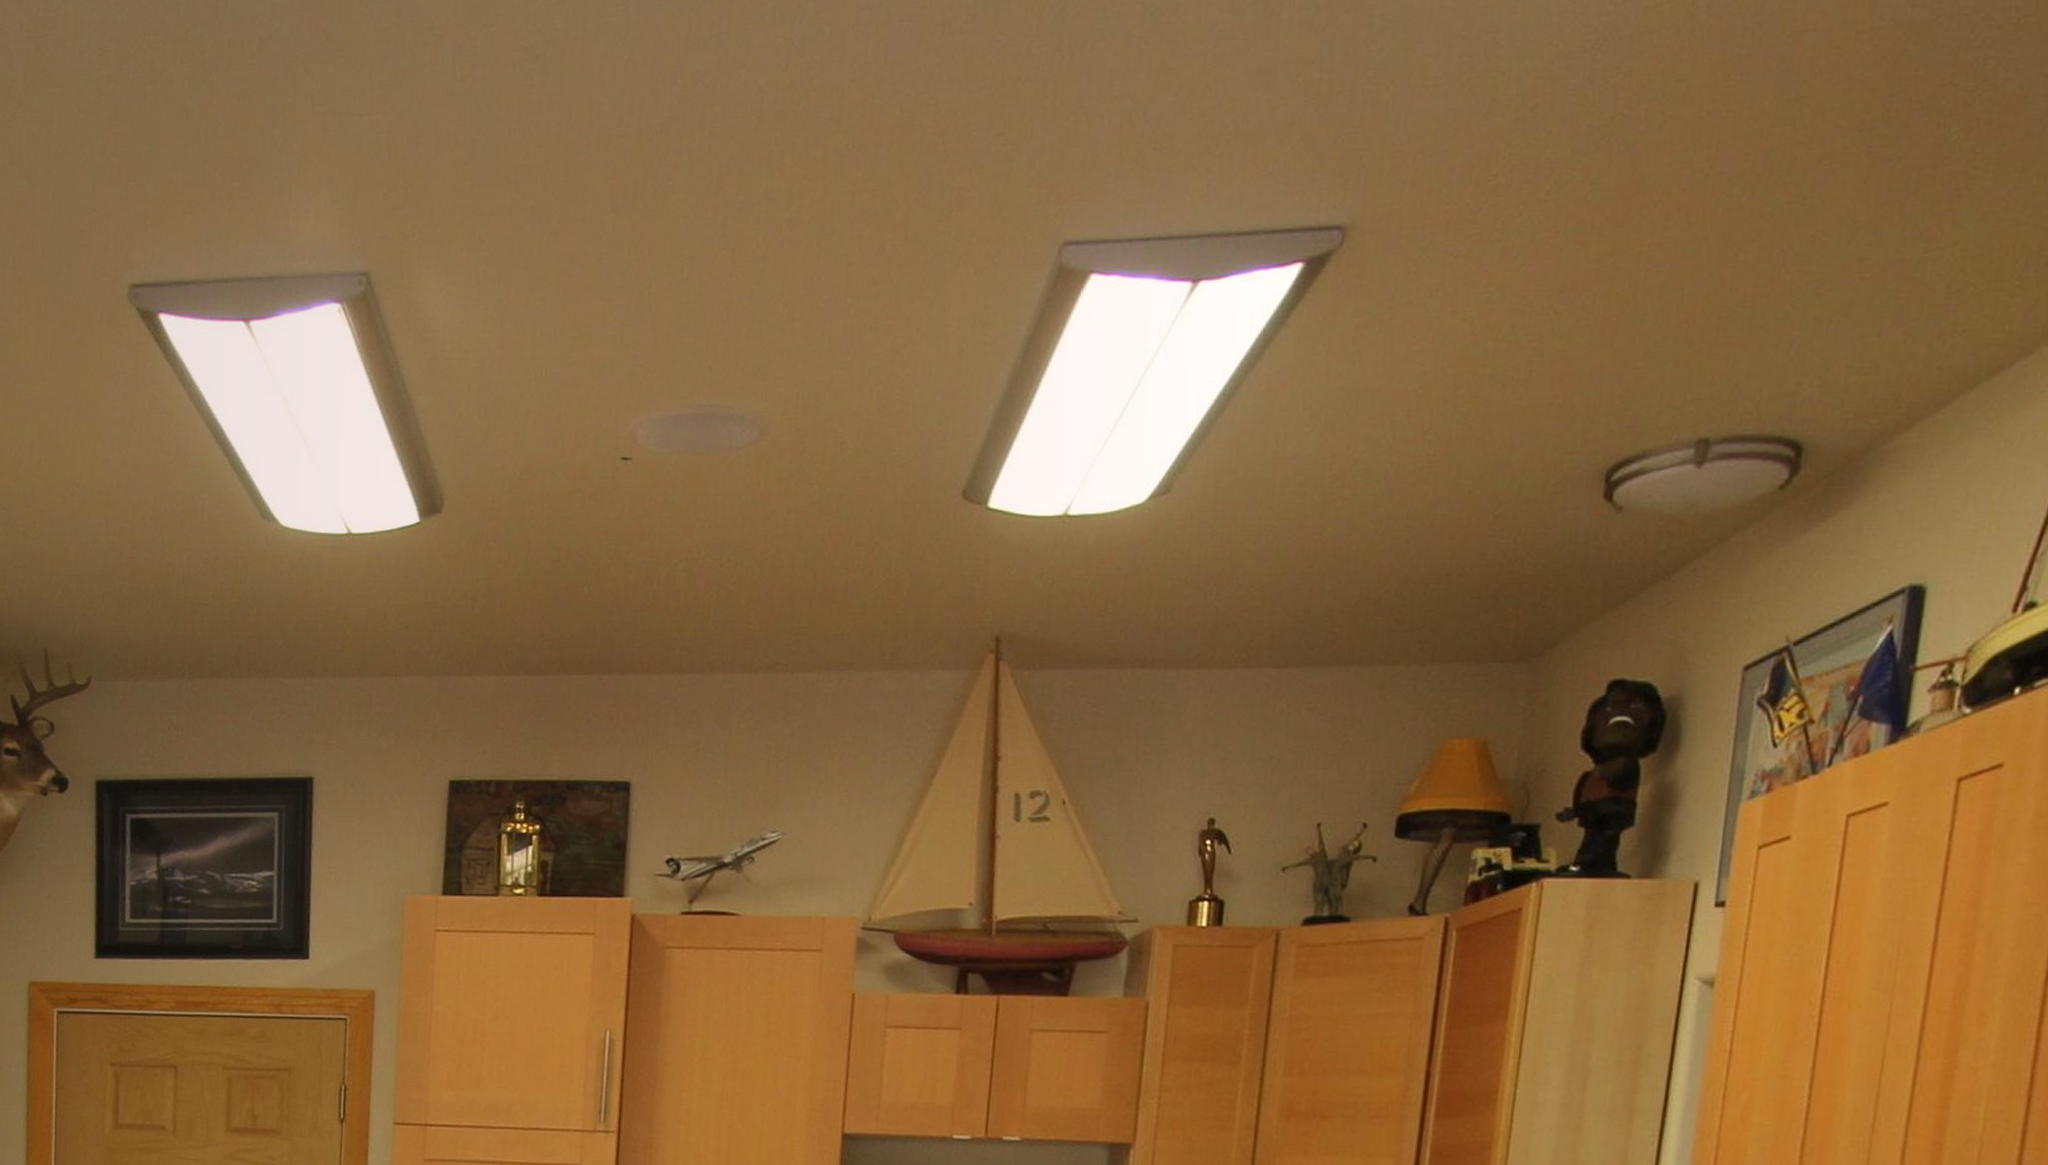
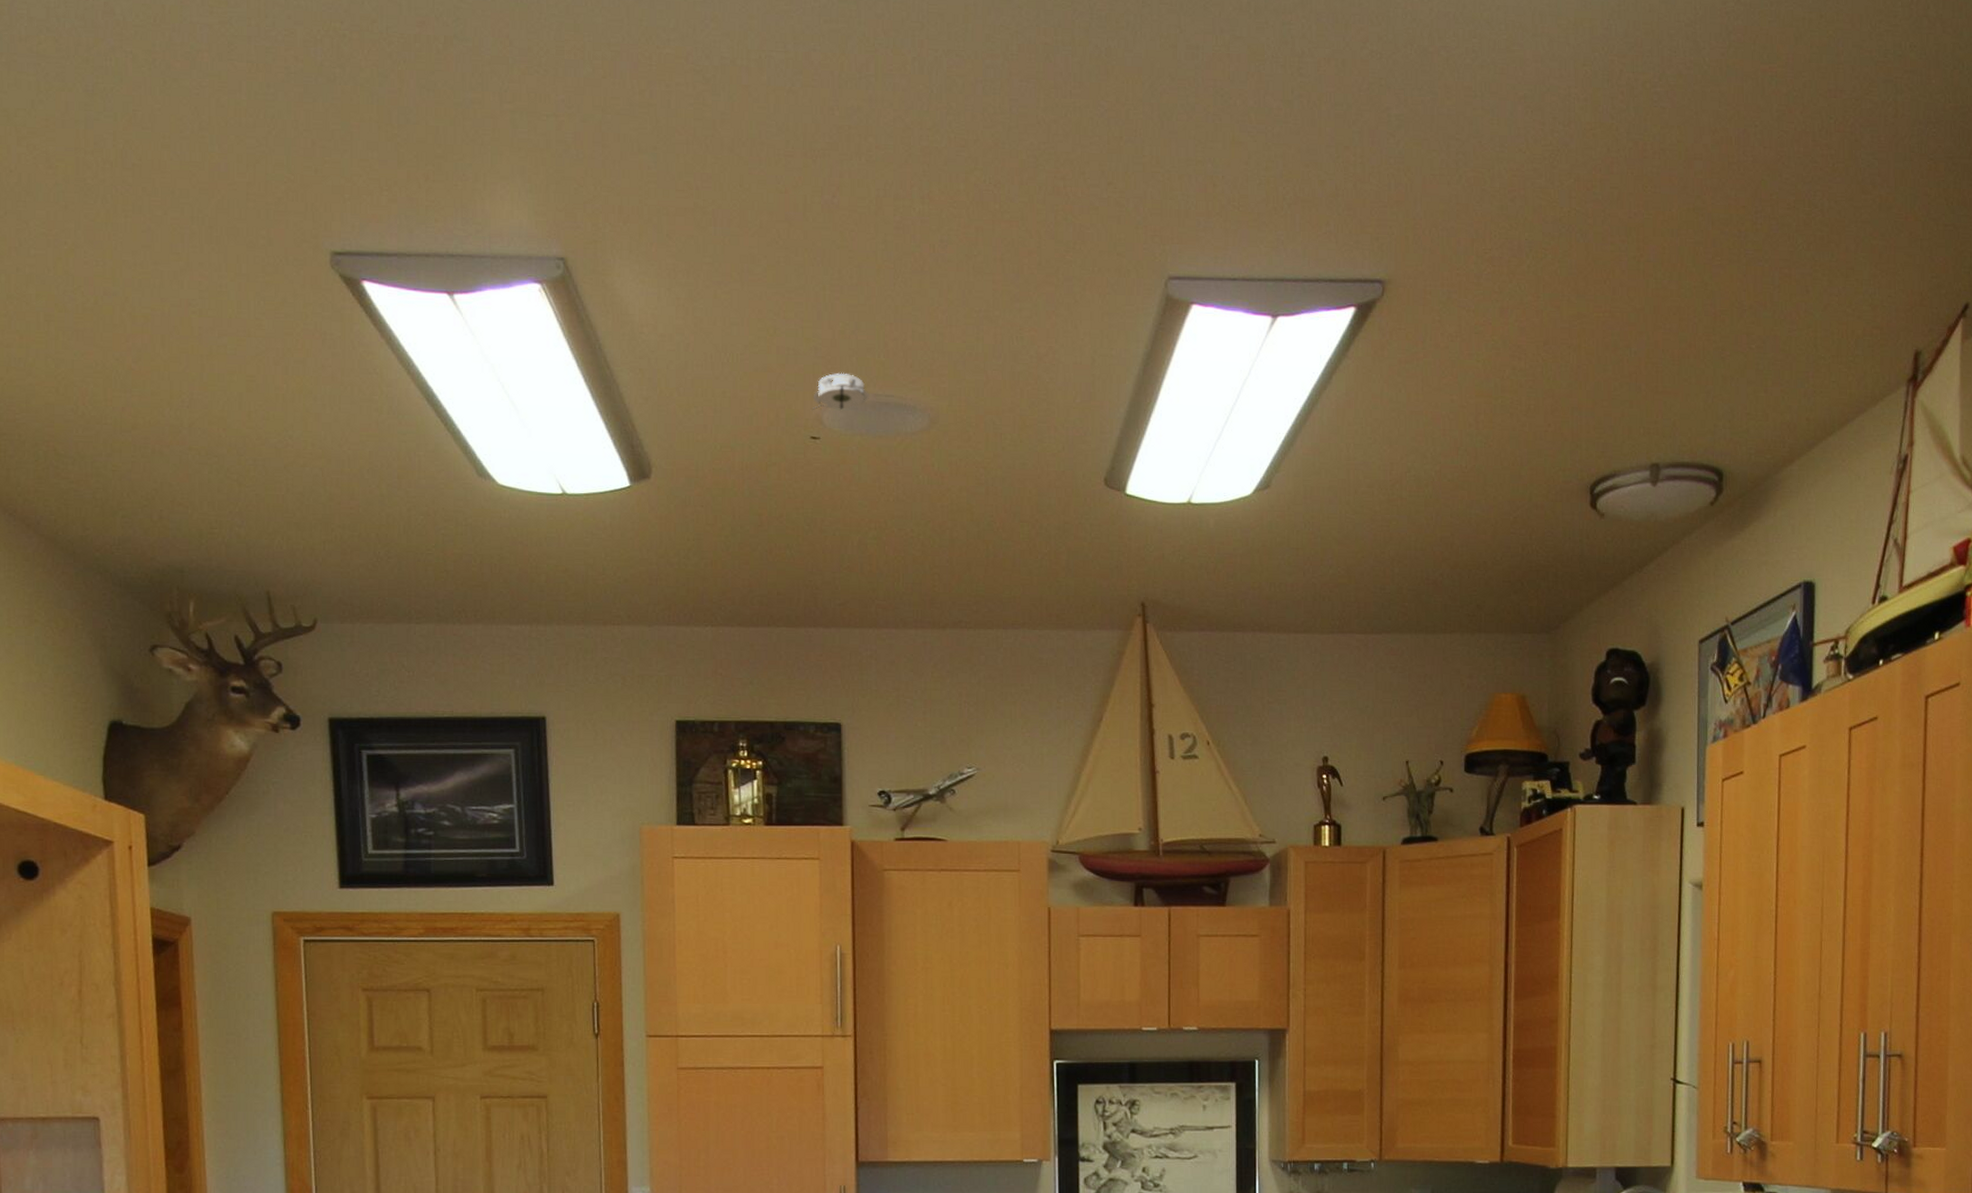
smoke detector: none [625,382,692,428] -> present [812,372,869,411]

